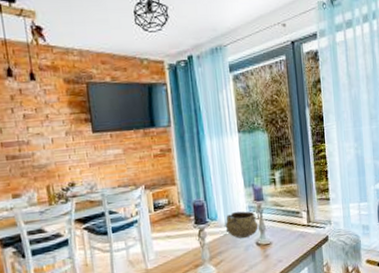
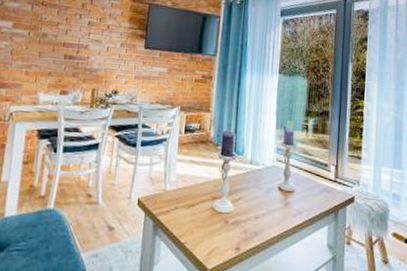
decorative bowl: present [225,211,259,238] -> none [250,151,284,180]

